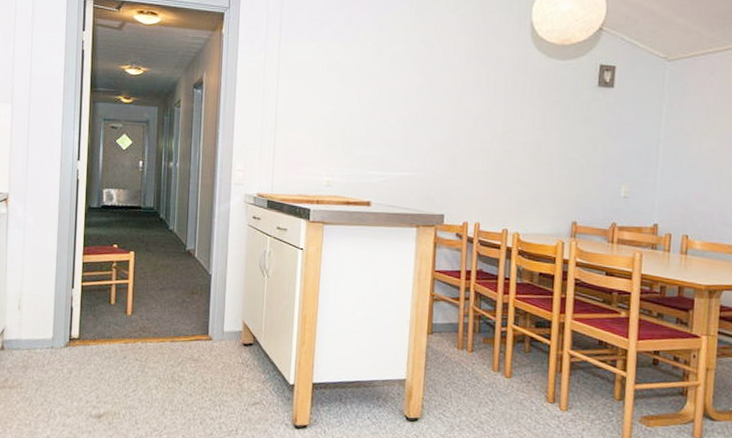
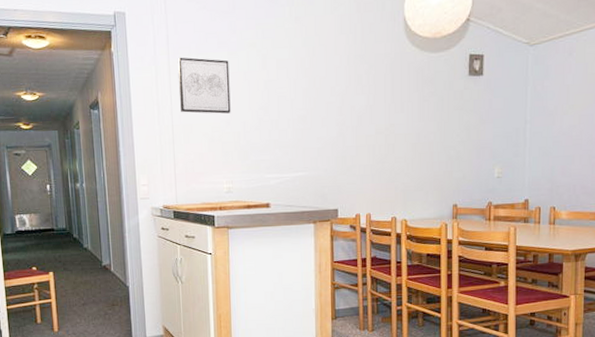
wall art: none [286,44,342,104] -> present [177,57,231,114]

